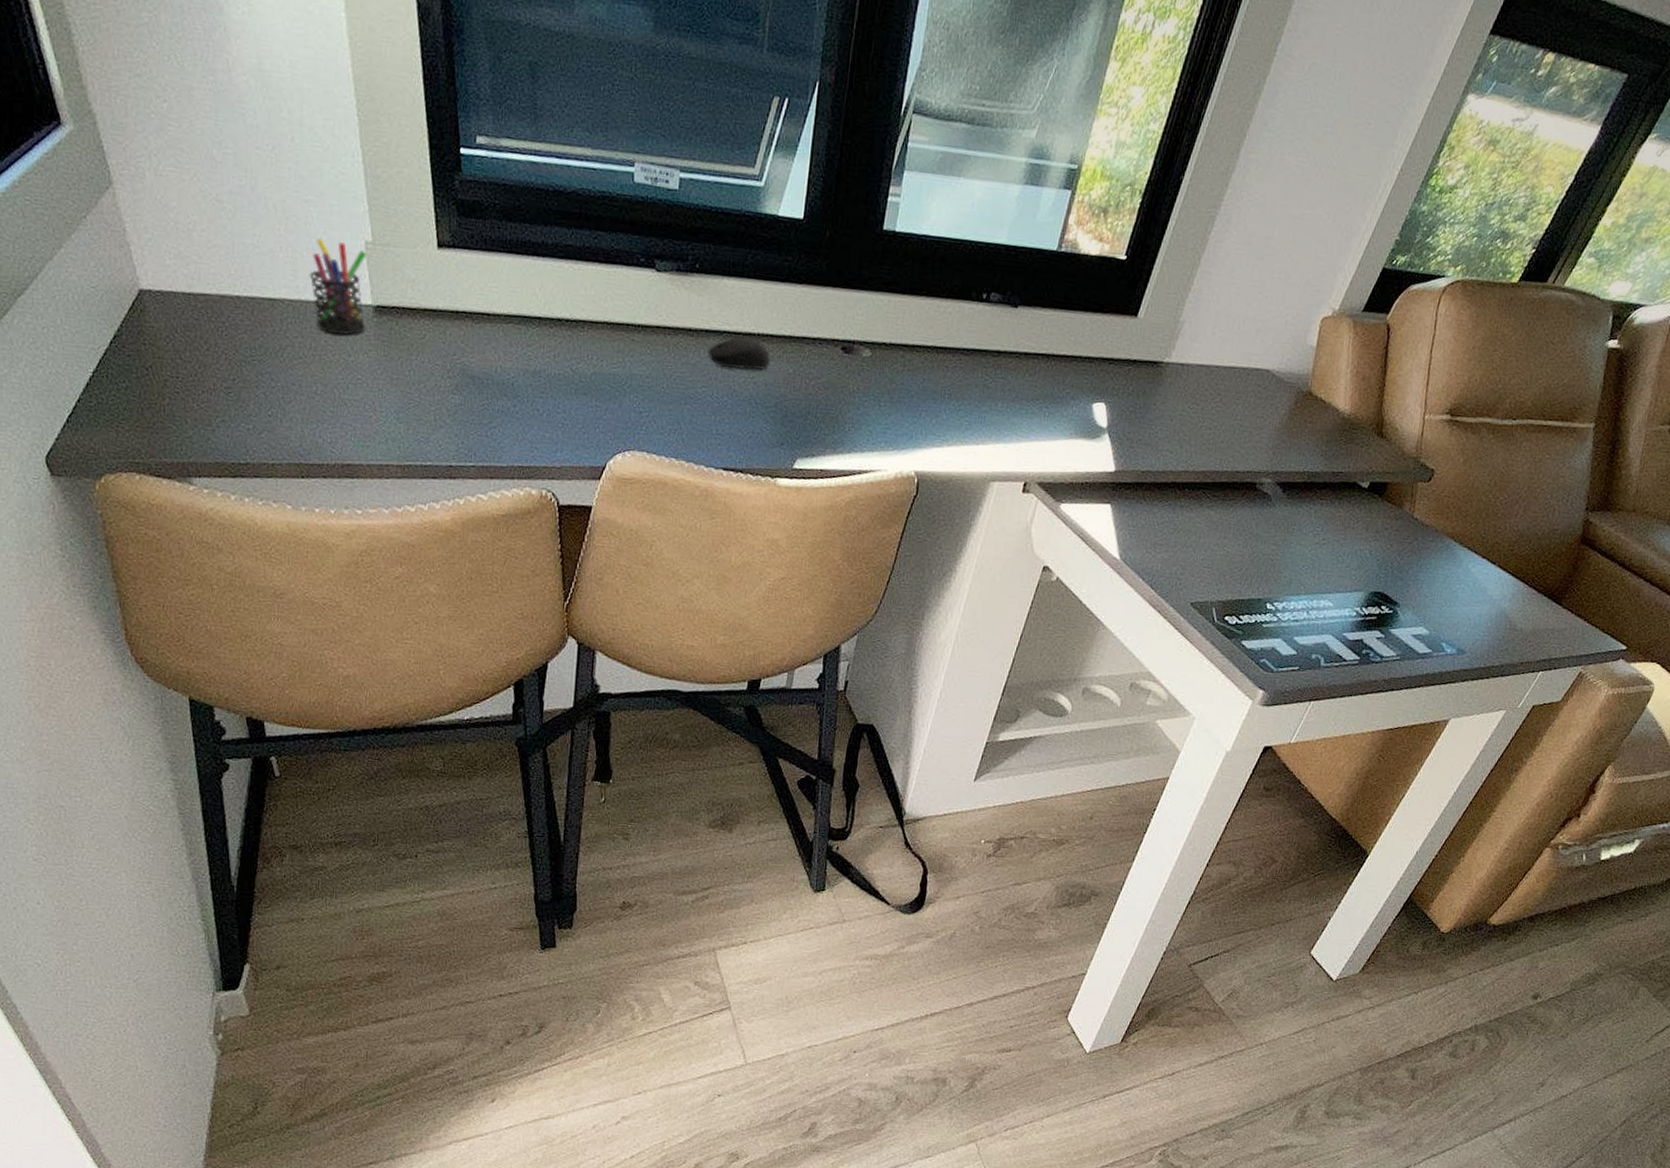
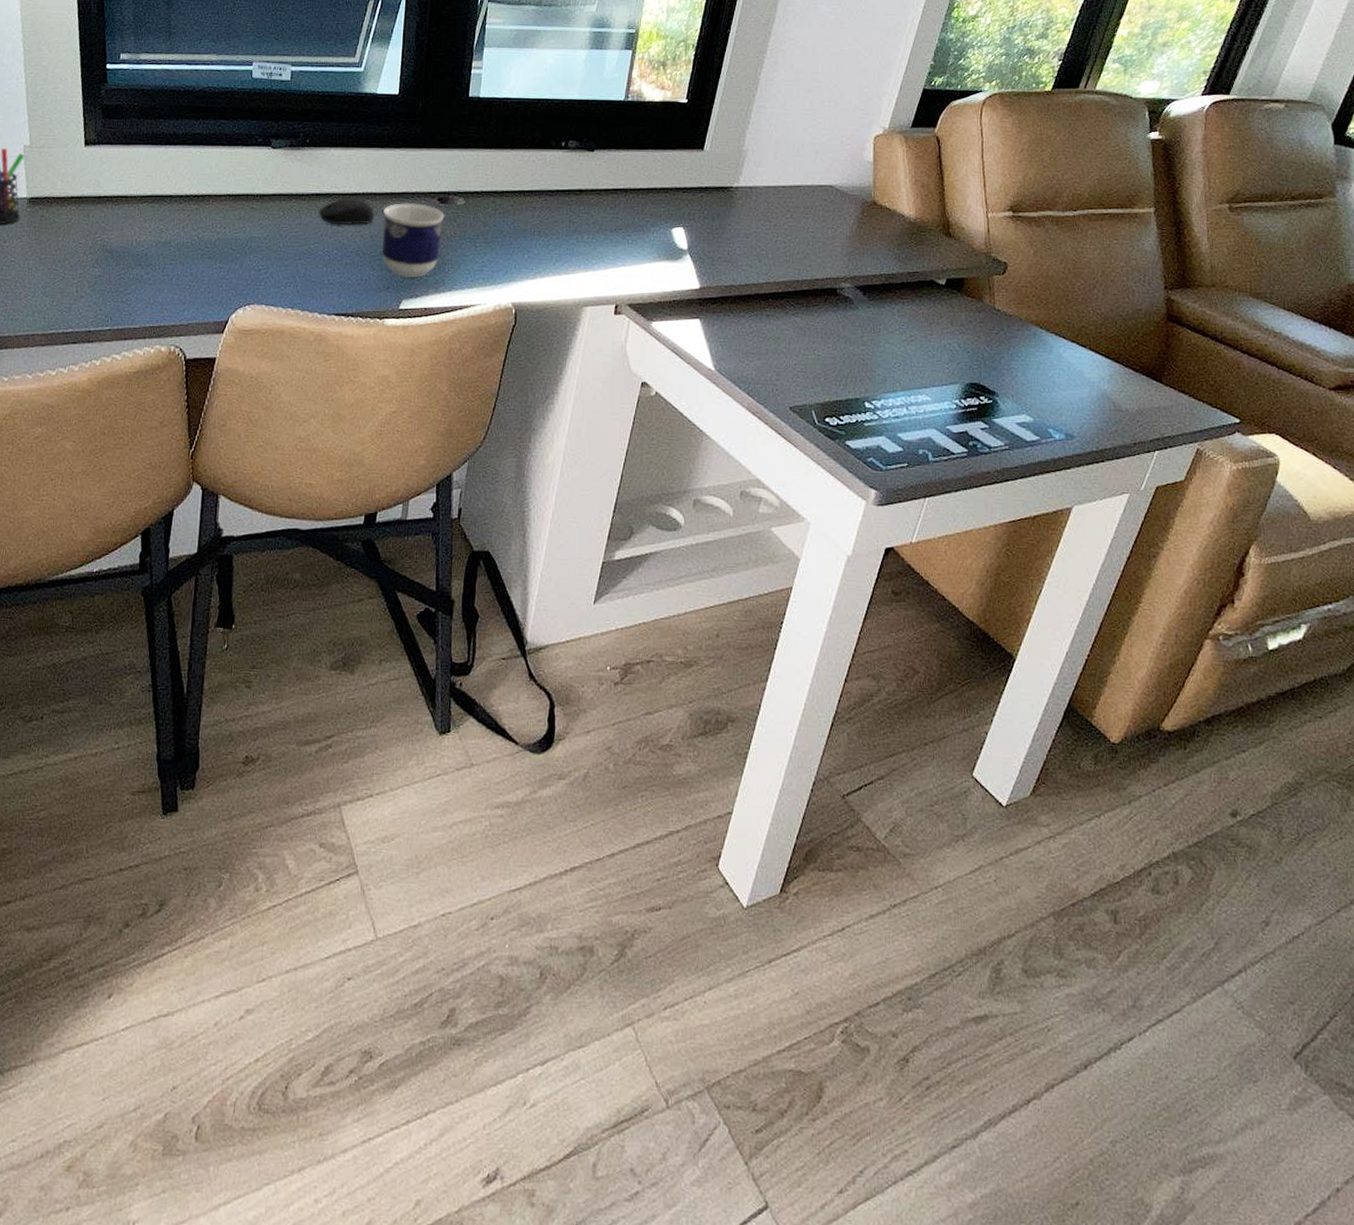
cup: none [776,349,848,436] -> present [381,203,445,279]

